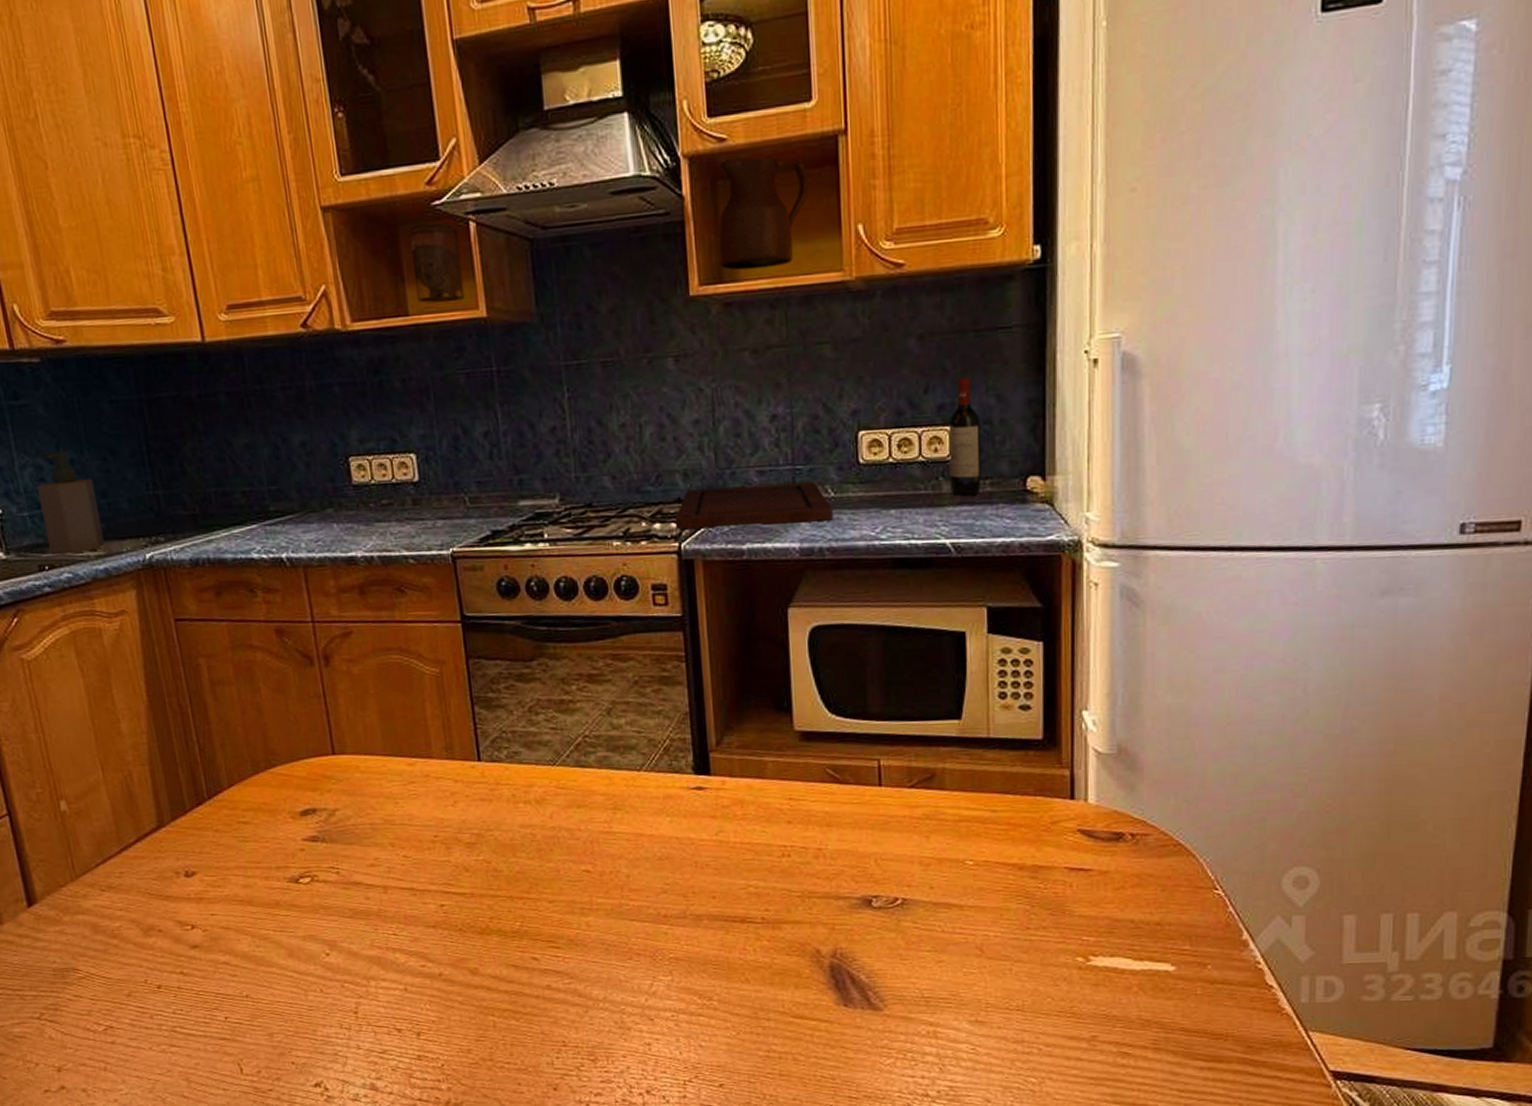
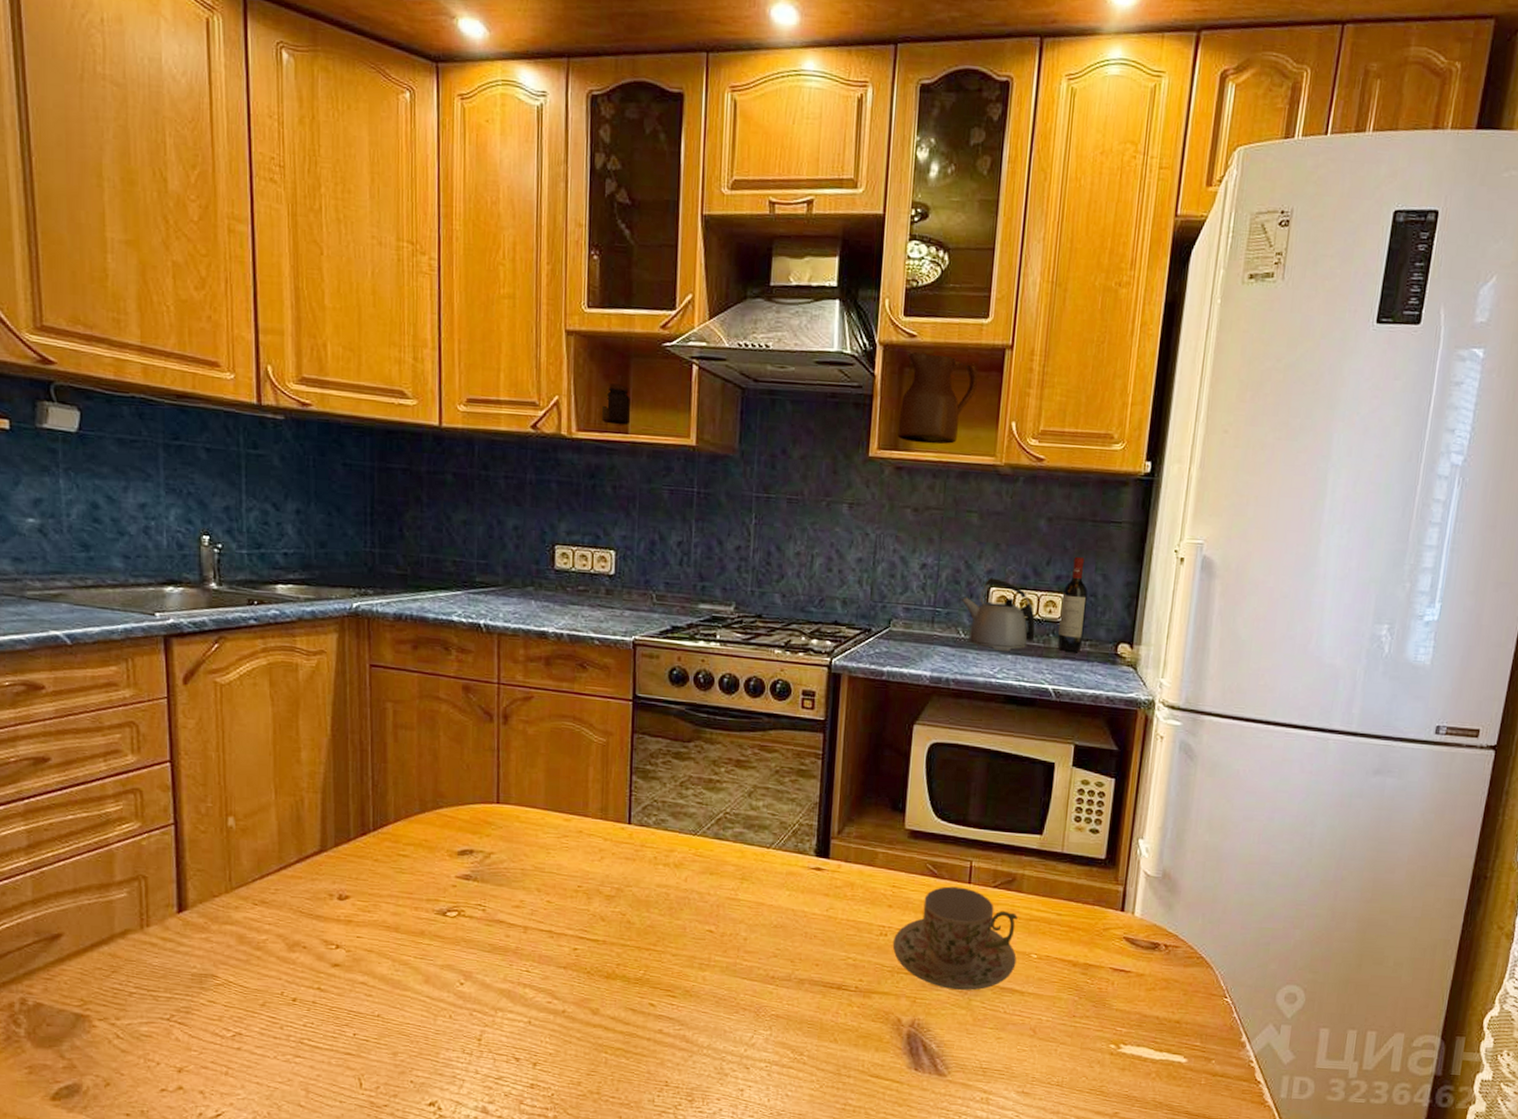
soap bottle: present [37,450,105,555] -> none [260,500,316,594]
jar: none [373,259,408,308] -> present [601,383,630,426]
jar: present [409,223,465,304] -> none [638,360,682,429]
cutting board: present [674,482,834,530] -> none [829,615,962,657]
teacup: none [798,791,949,910] -> present [892,886,1018,991]
kettle: none [824,419,921,508] -> present [960,578,1035,652]

